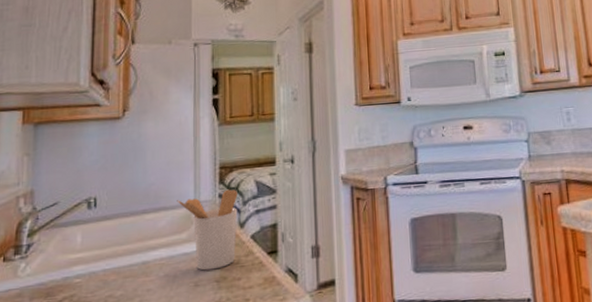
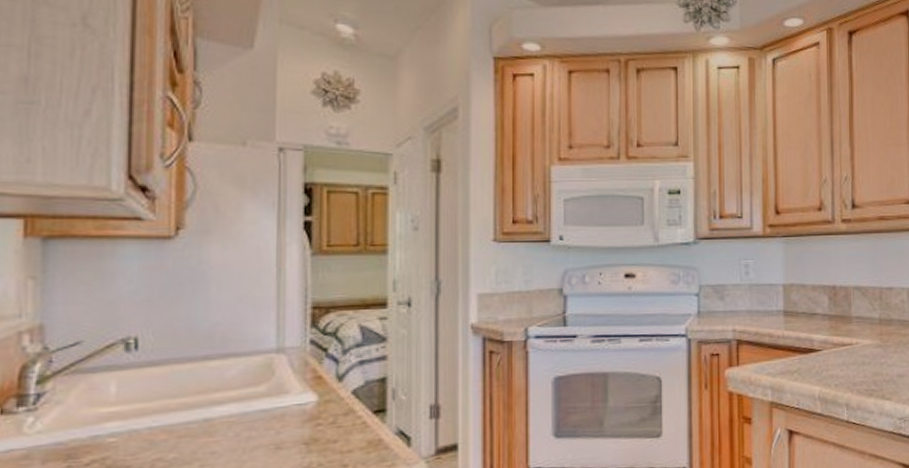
utensil holder: present [177,189,238,271] -> none [252,334,335,431]

